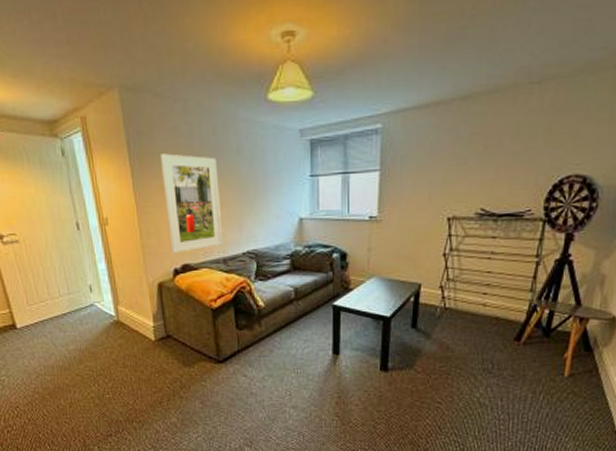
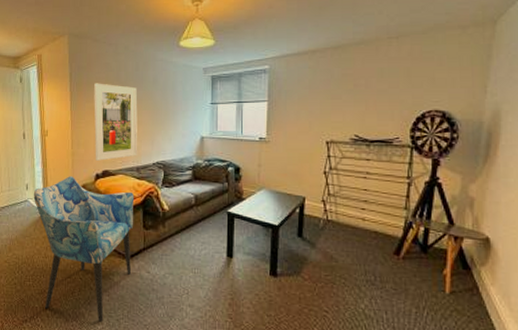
armchair: none [99,273,226,431] -> present [33,176,135,322]

